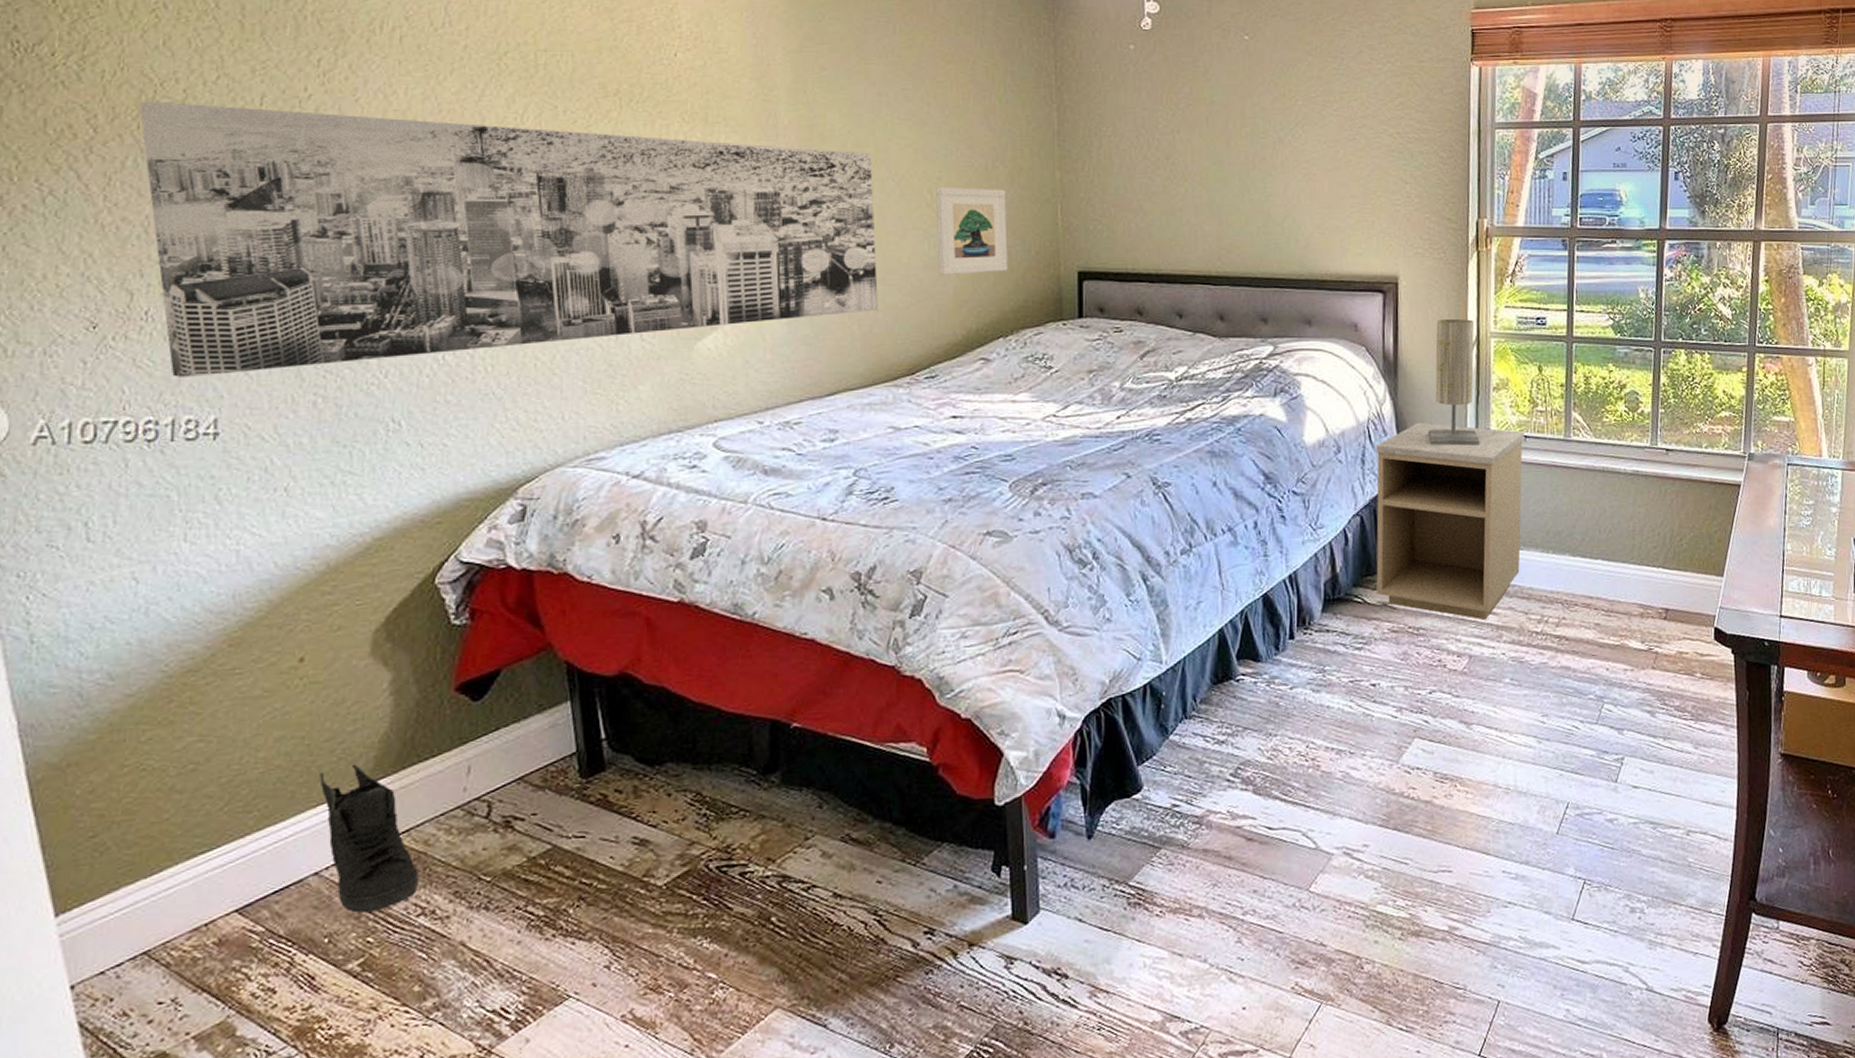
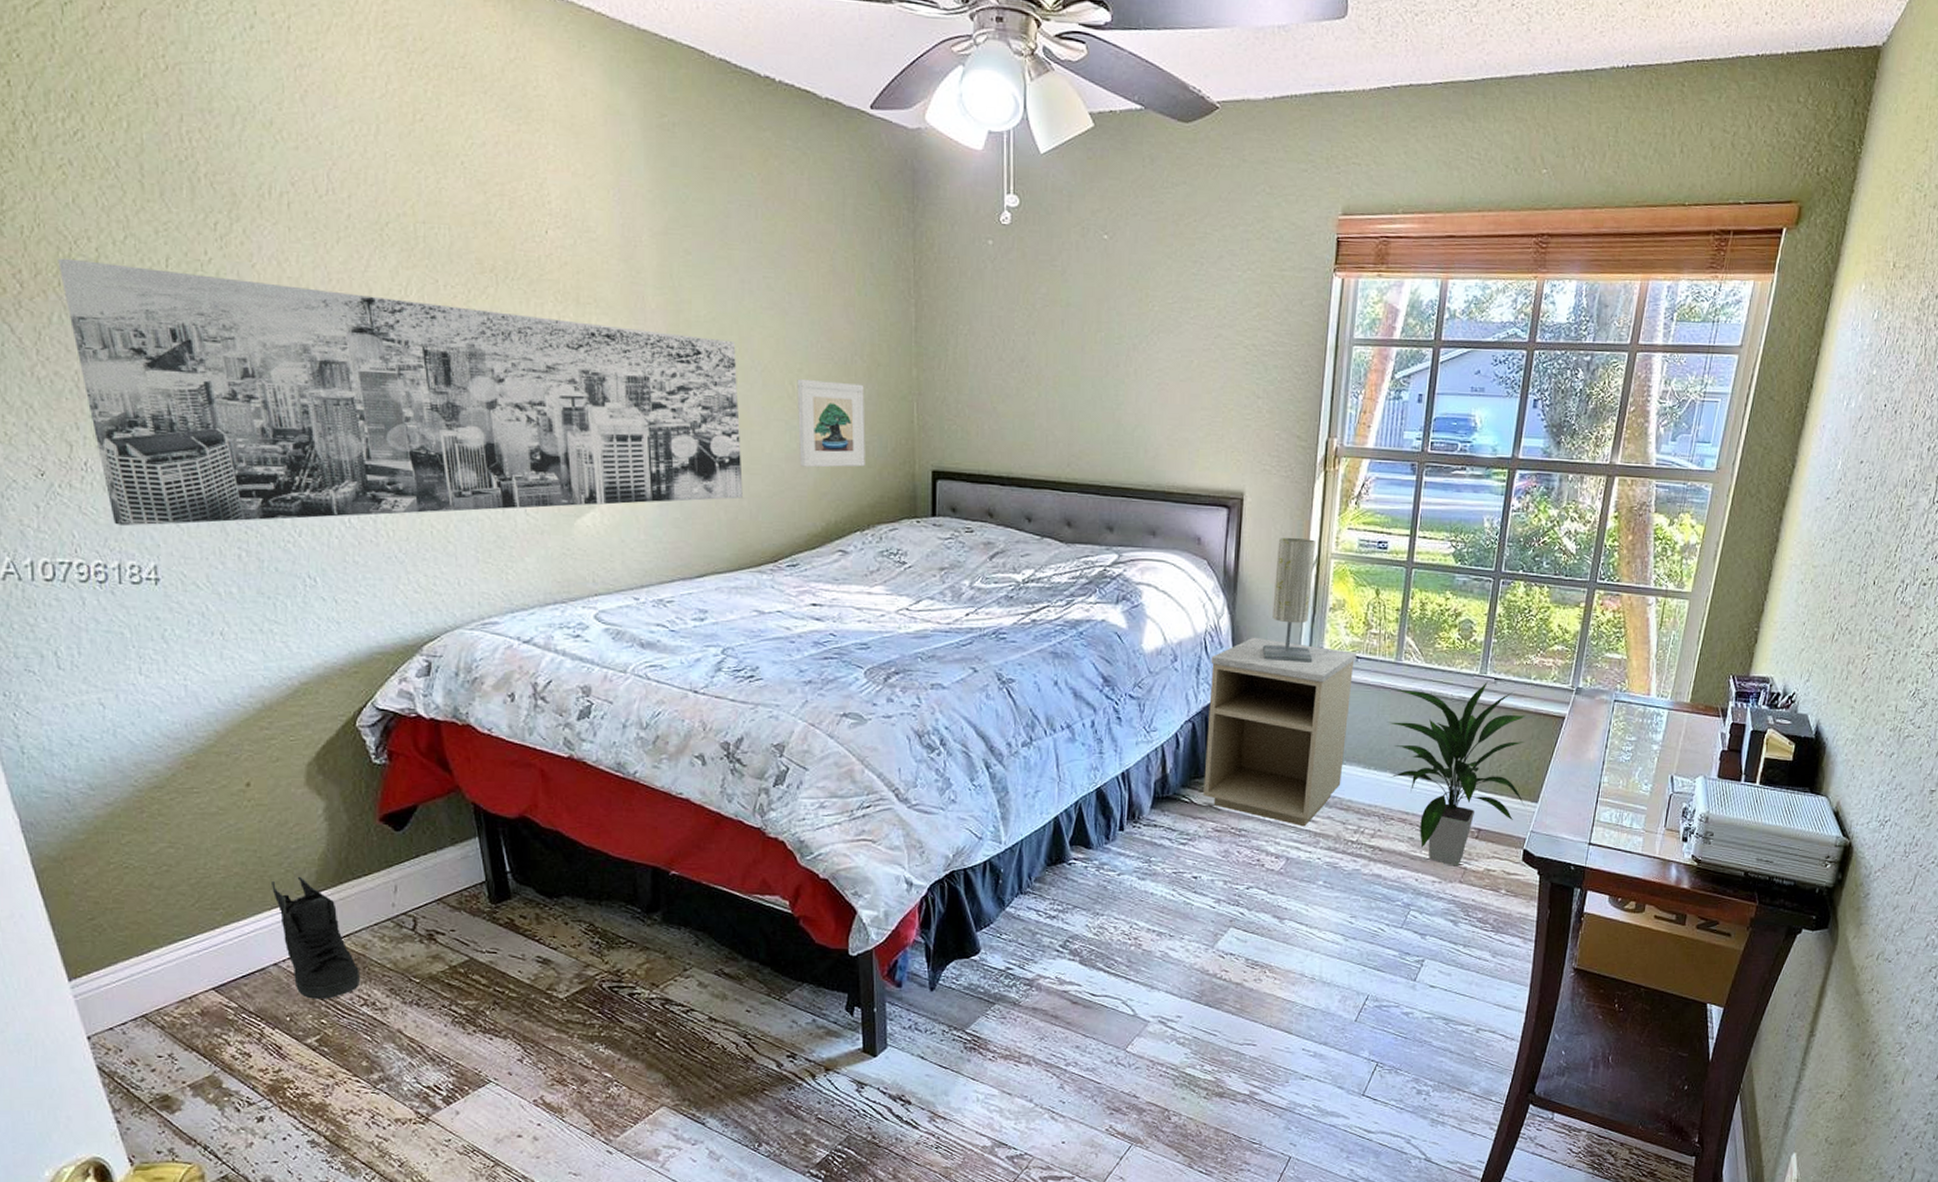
indoor plant: none [1561,452,1711,652] -> present [1387,681,1525,866]

